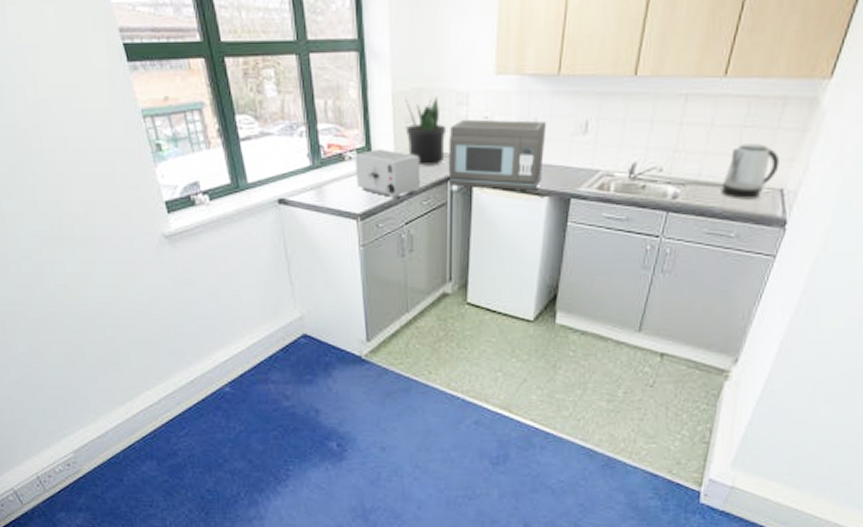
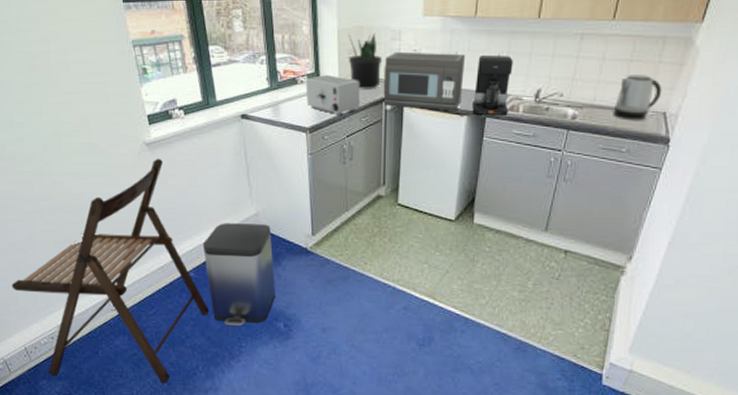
folding chair: none [16,253,250,512] -> present [12,158,210,383]
pedal bin: none [238,329,326,448] -> present [202,223,275,327]
coffee maker: none [554,123,604,197] -> present [472,56,513,116]

